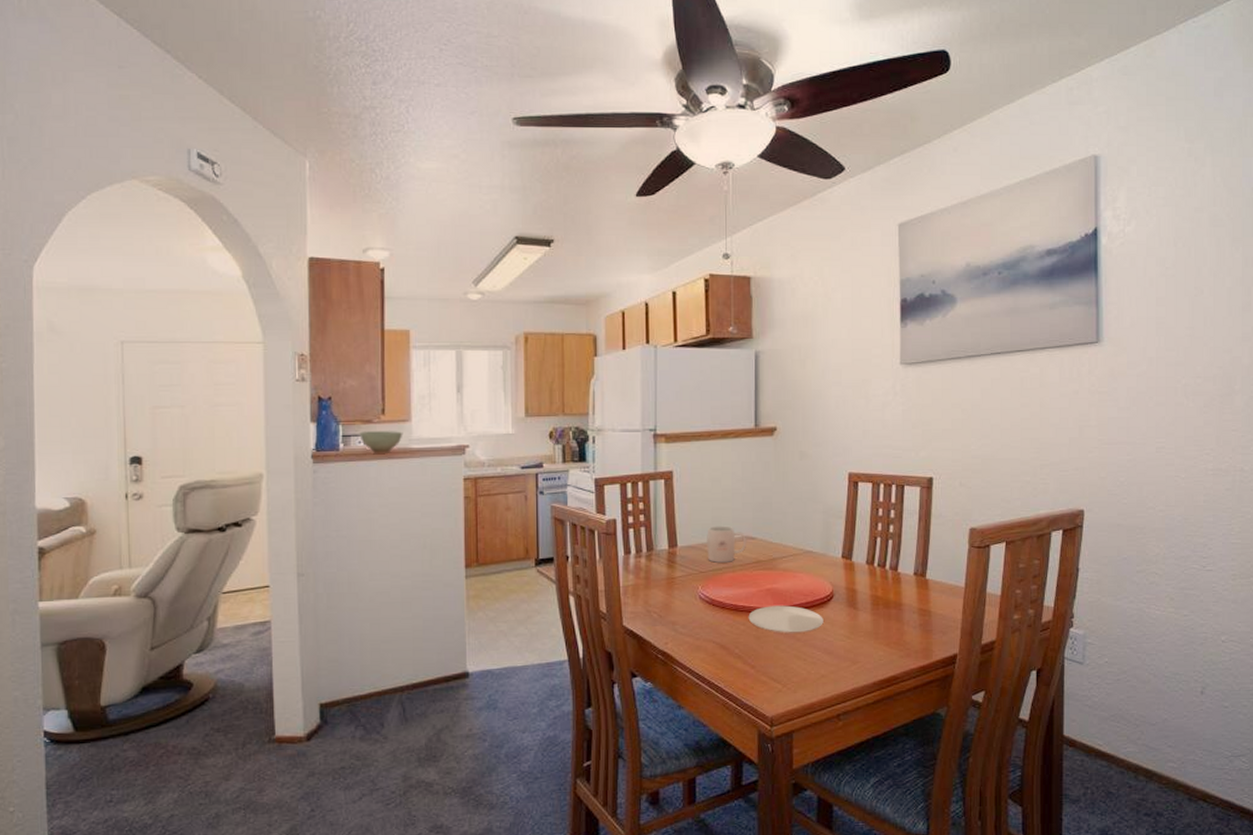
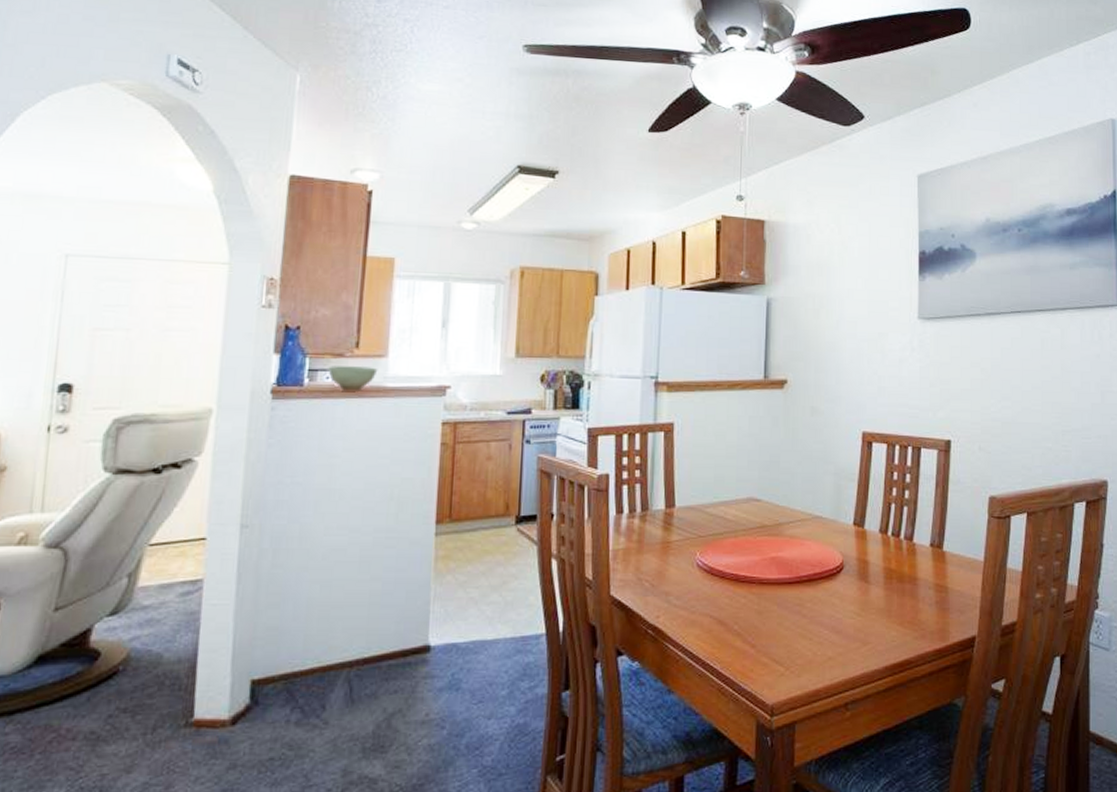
mug: present [707,526,747,563] -> none [707,485,752,526]
plate: present [748,605,823,633] -> none [750,577,832,608]

